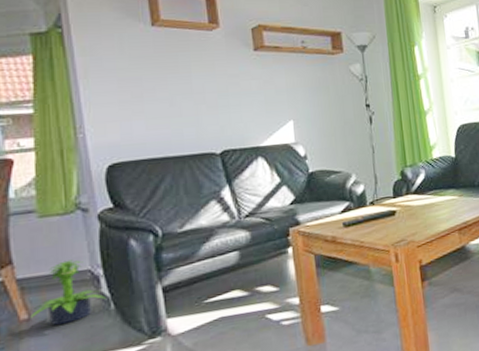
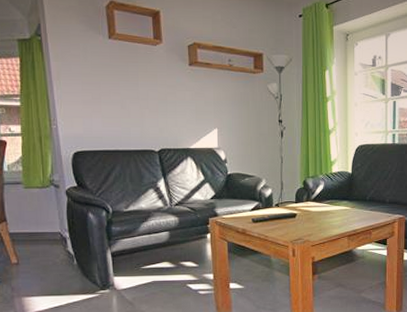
potted plant: present [31,259,106,325] -> none [19,223,71,270]

